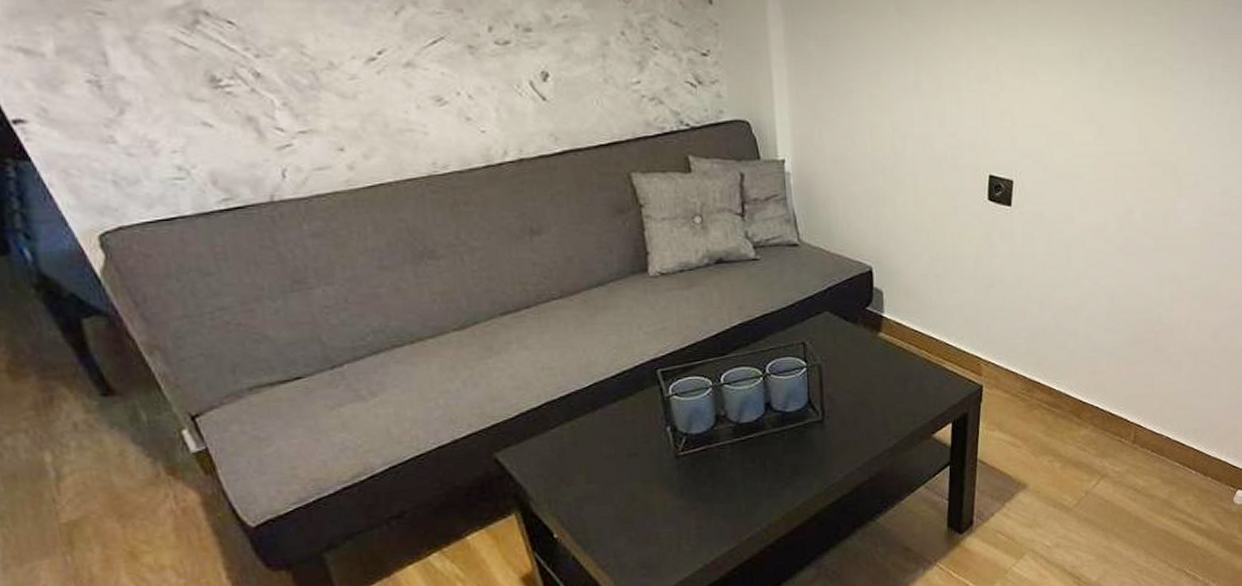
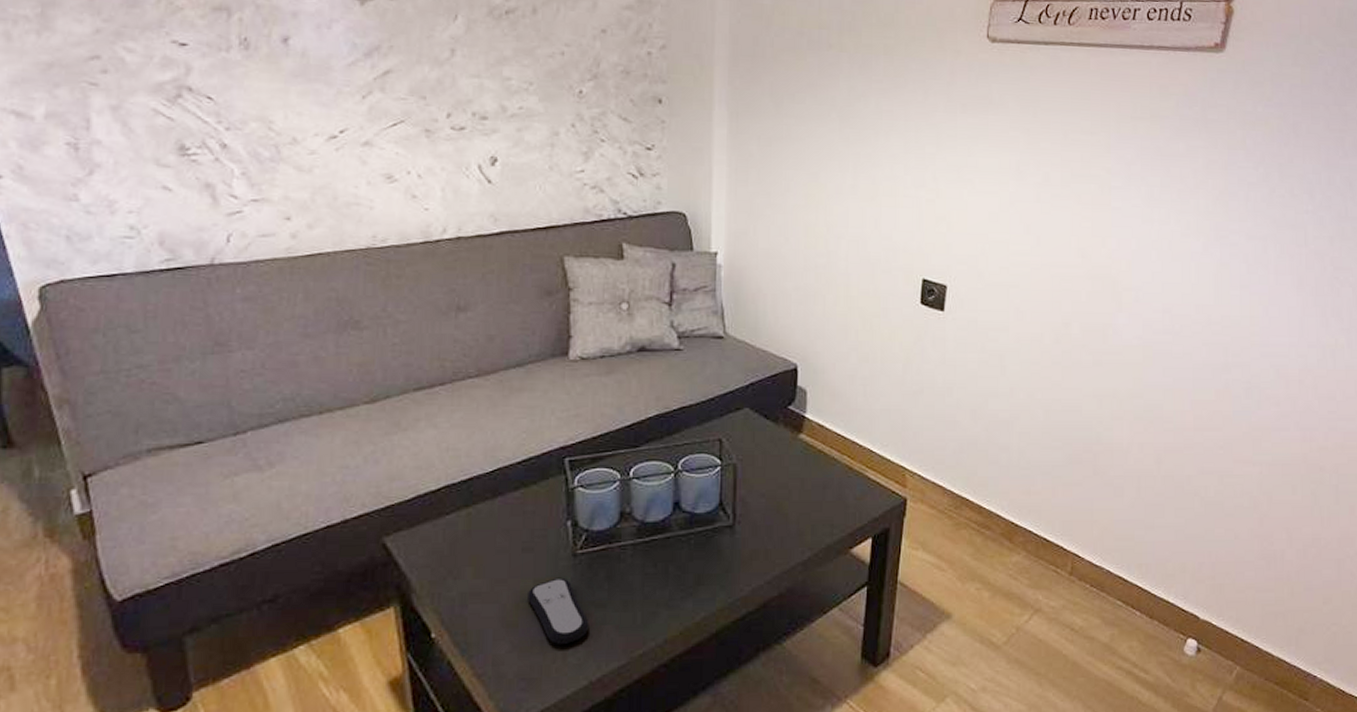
remote control: none [638,477,699,536] -> present [527,577,589,645]

